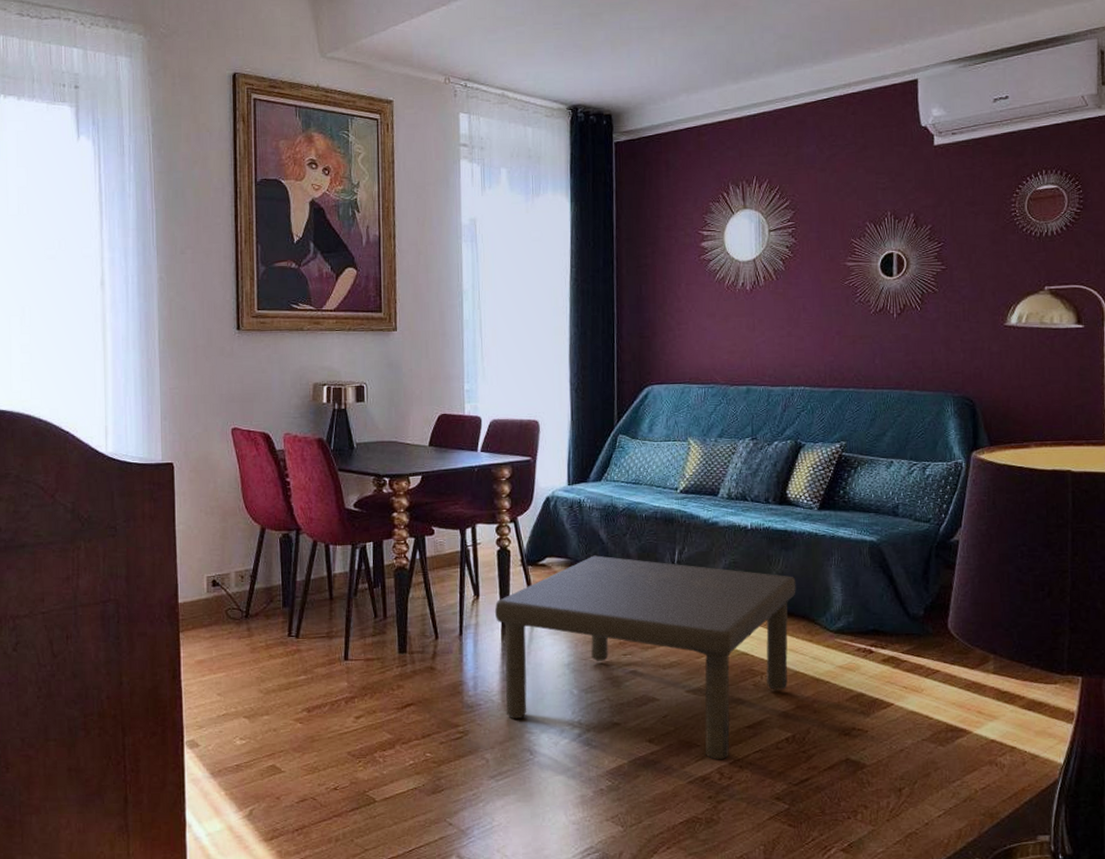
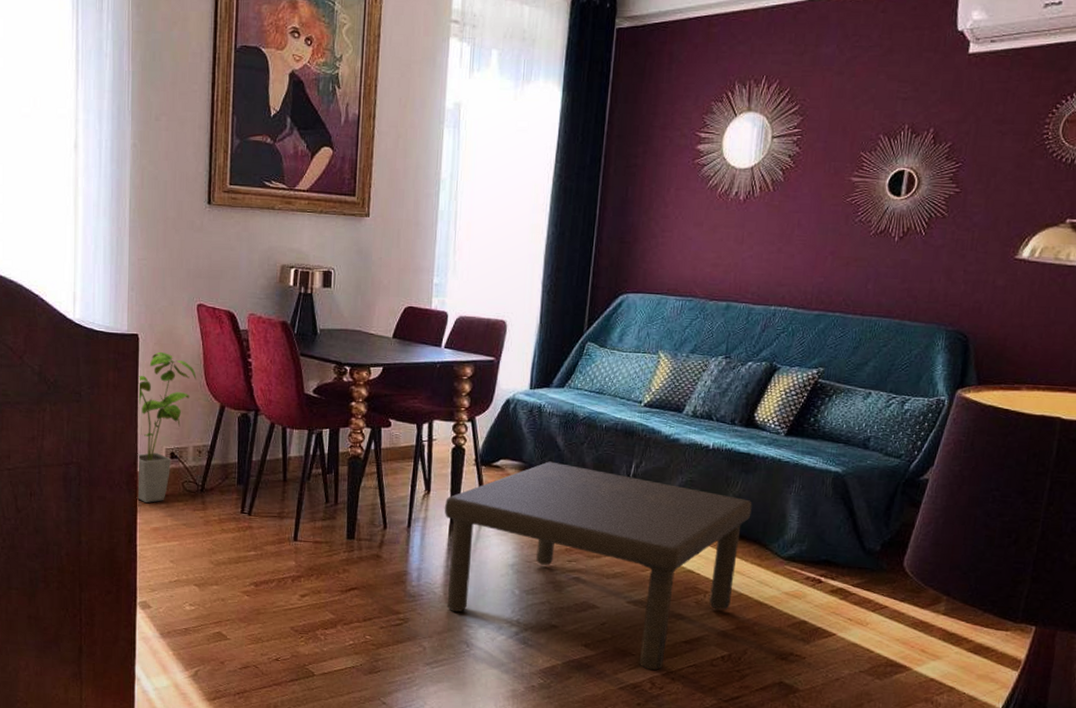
house plant: none [174,478,235,636] -> present [136,351,197,504]

